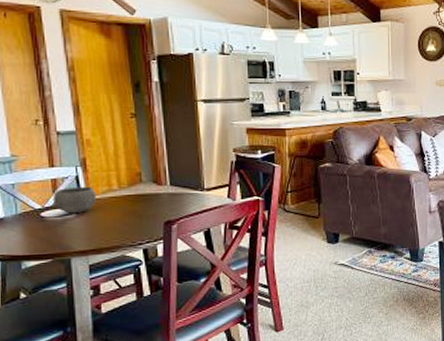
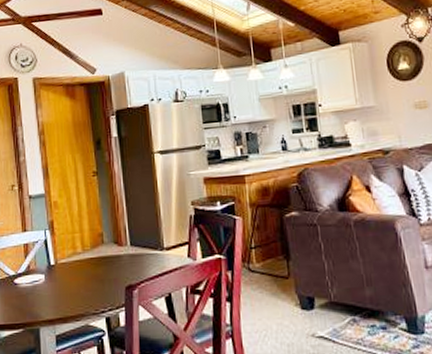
bowl: present [53,186,97,213] -> none [25,250,63,279]

